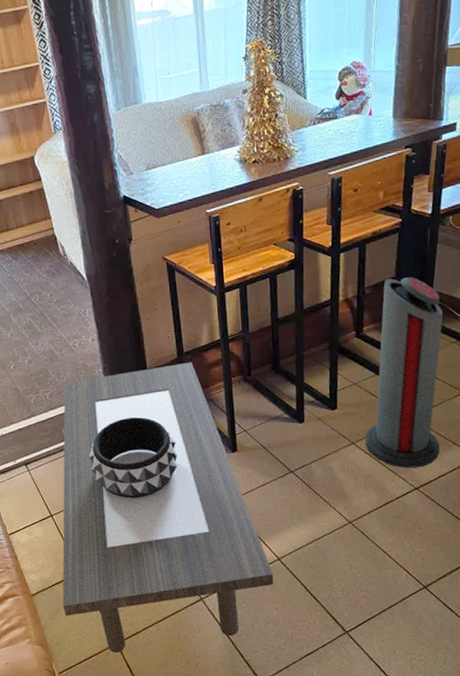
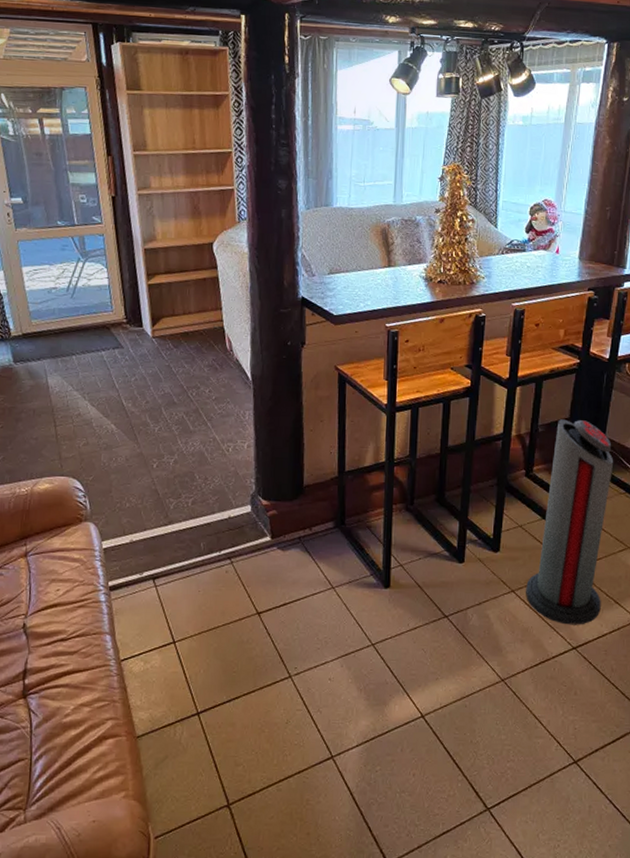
coffee table: present [62,362,274,654] -> none [172,482,415,817]
decorative bowl: present [89,417,178,499] -> none [226,537,325,631]

